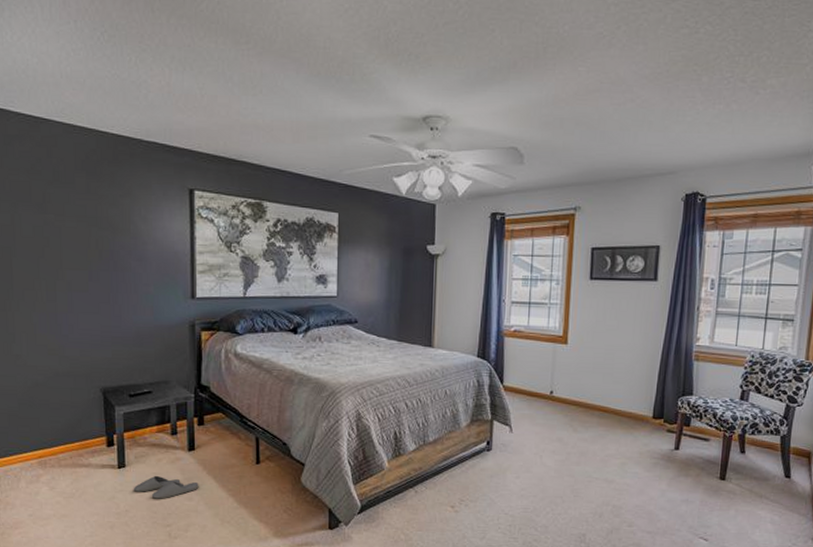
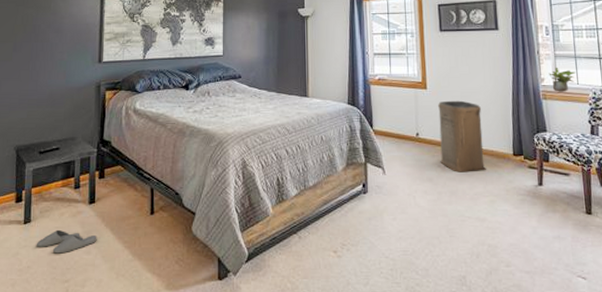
laundry basket: none [573,357,625,434] -> present [438,100,486,172]
potted plant: none [705,327,737,354] -> present [548,68,576,92]

